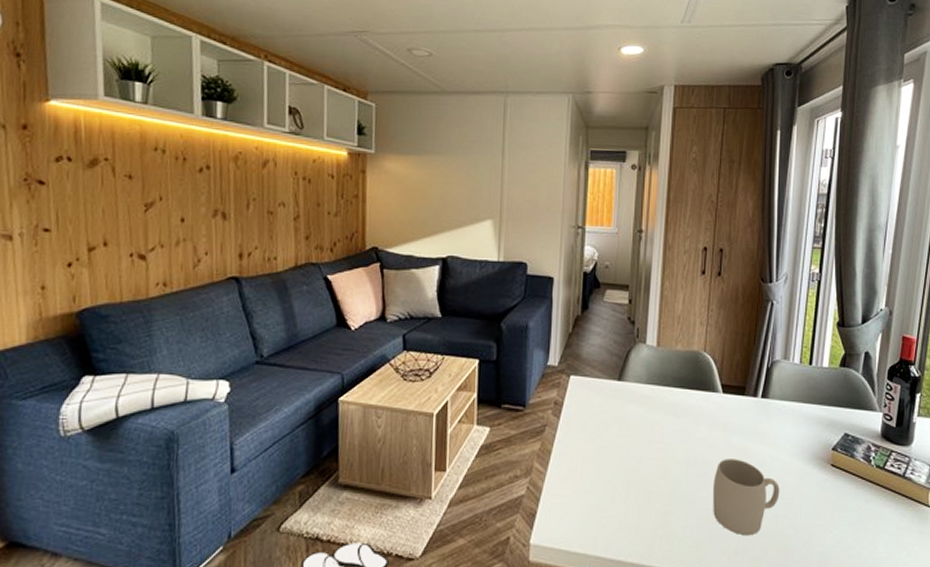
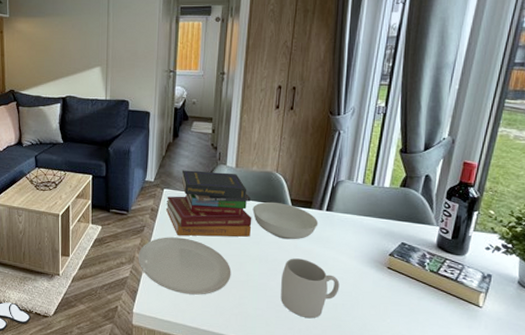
plate: none [537,438,654,514] -> present [138,237,231,295]
books: none [574,351,677,435] -> present [166,170,252,237]
bowl: none [677,388,753,436] -> present [252,201,319,240]

